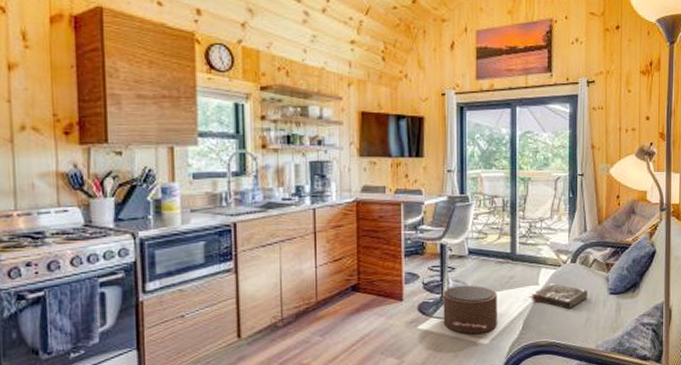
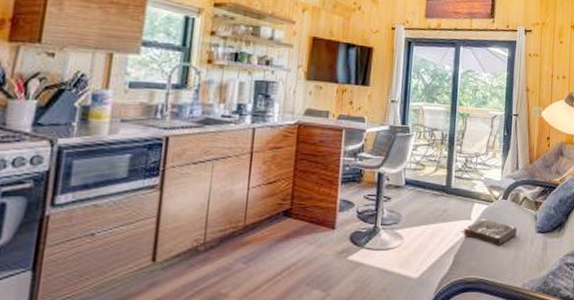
pouf: present [443,285,497,334] -> none [374,216,430,267]

